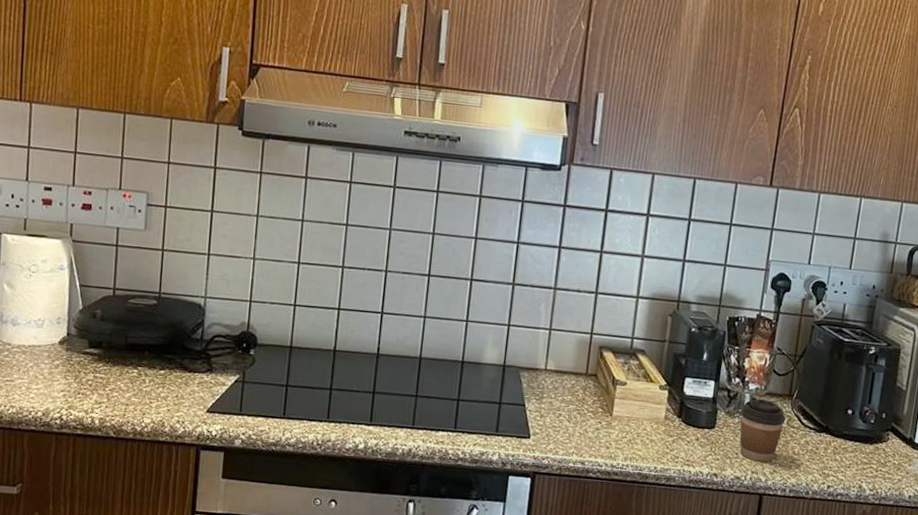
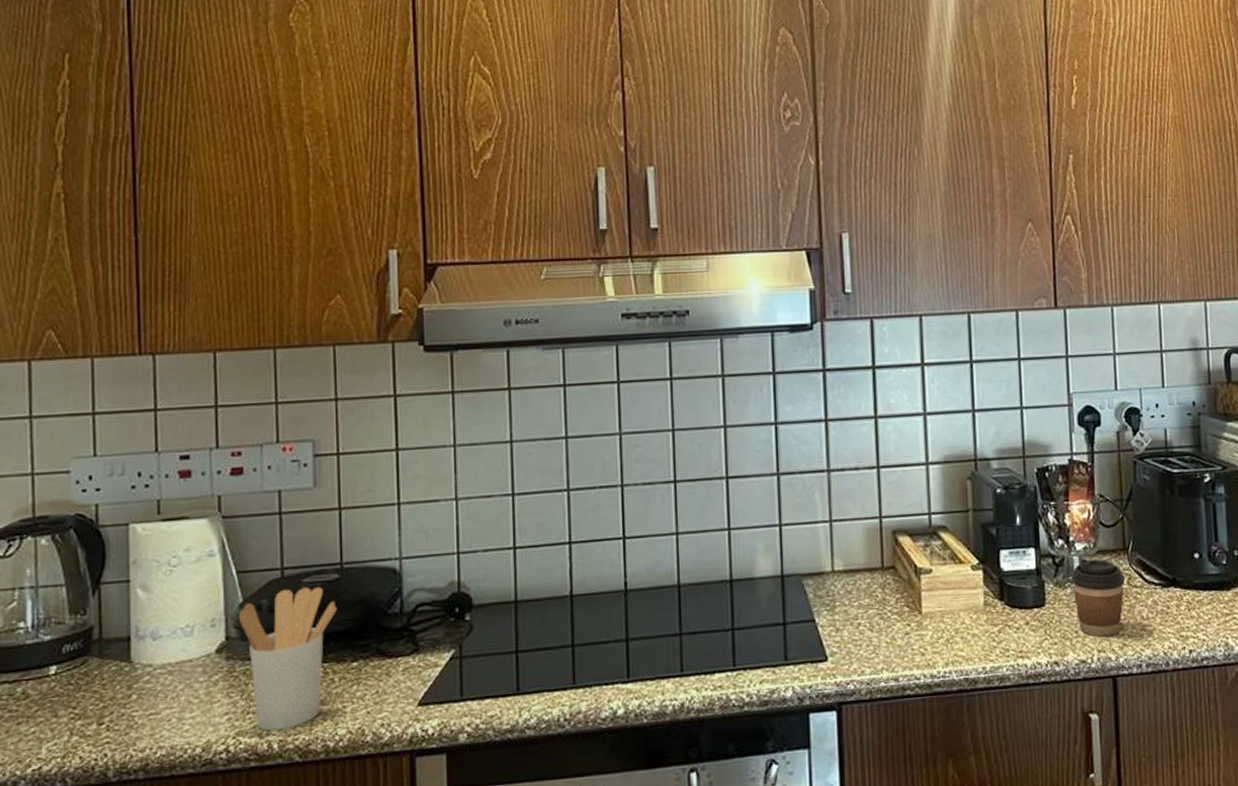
utensil holder: none [78,305,153,411] -> present [239,586,337,731]

